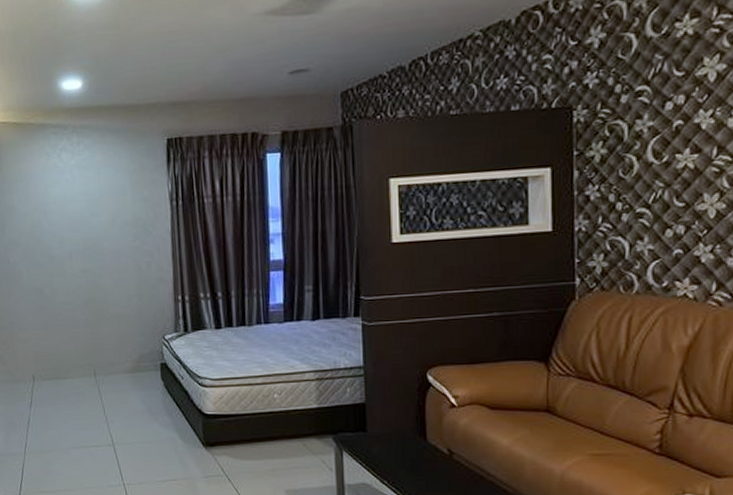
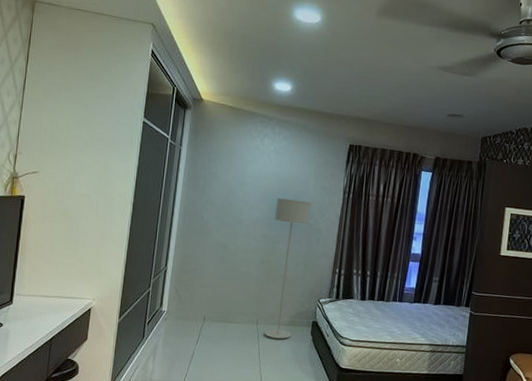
floor lamp: none [90,219,138,391] -> present [264,198,312,340]

